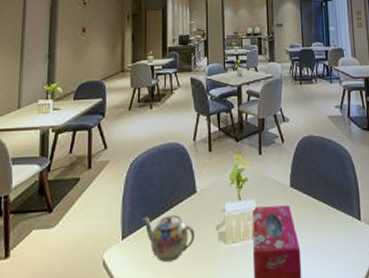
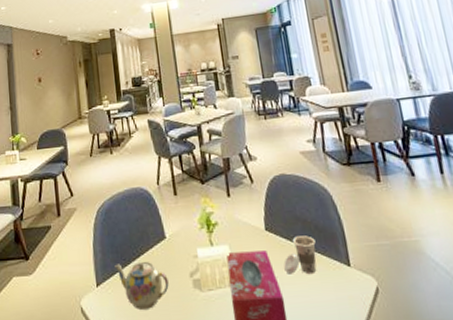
cup: none [303,192,333,229] -> present [283,235,317,276]

